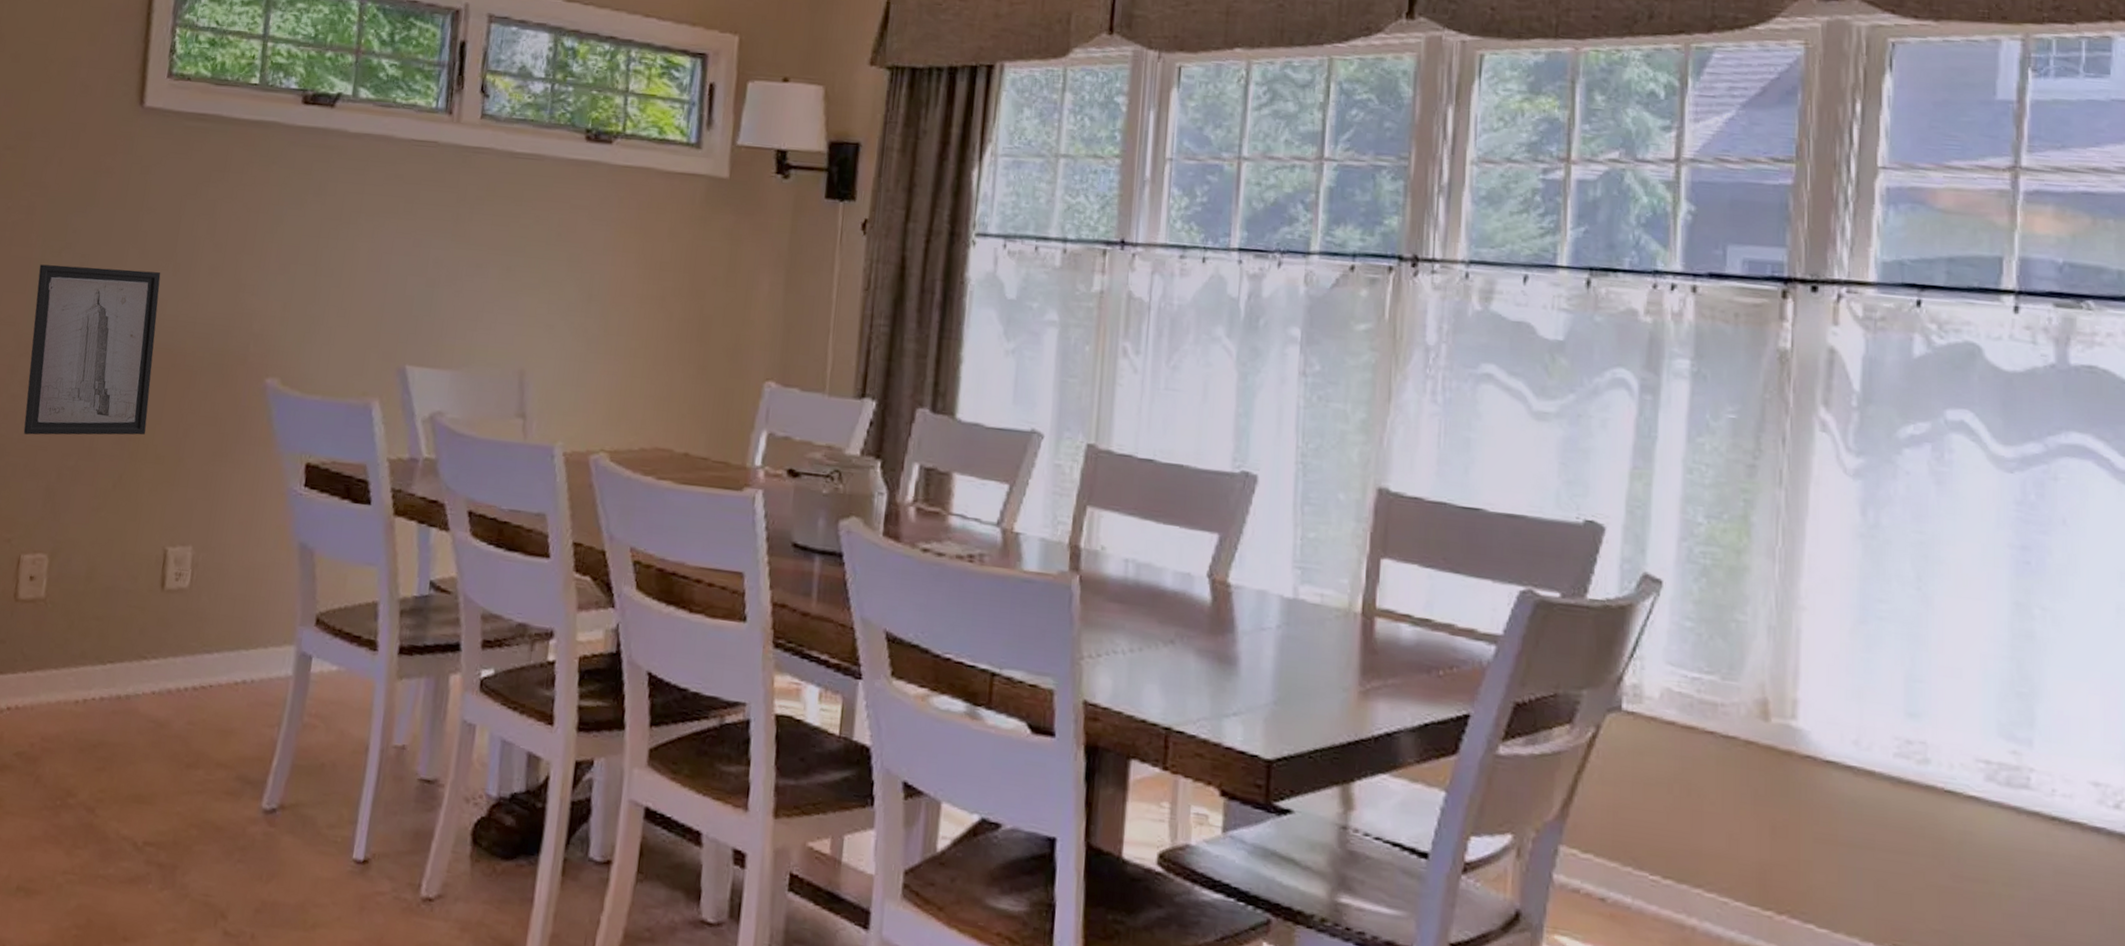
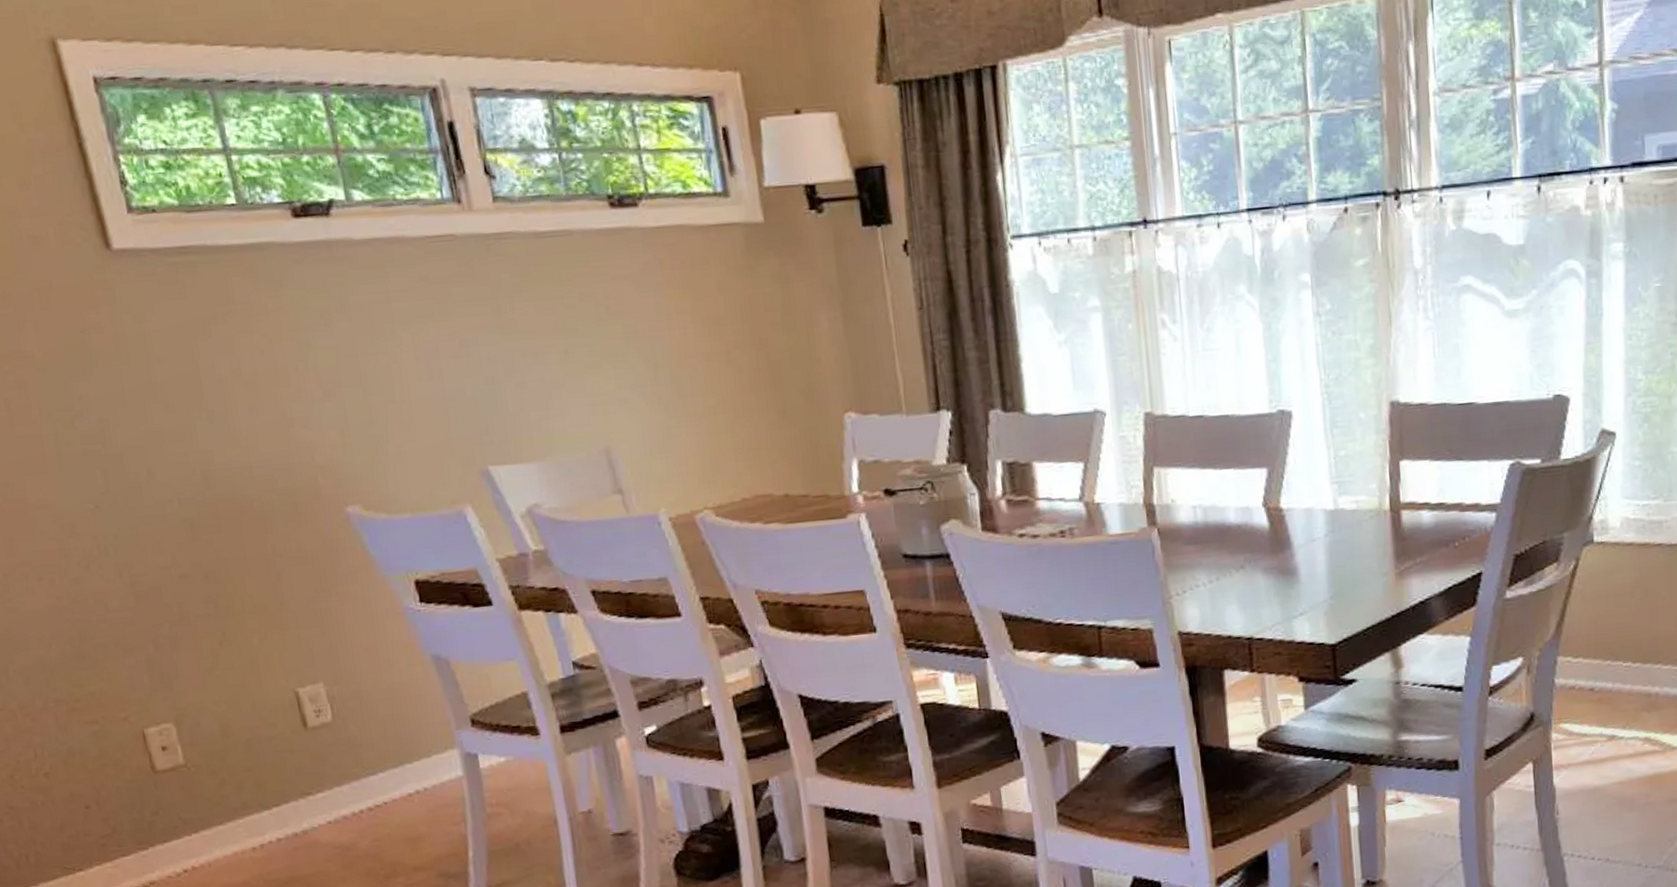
wall art: present [23,264,161,435] -> none [54,423,236,614]

